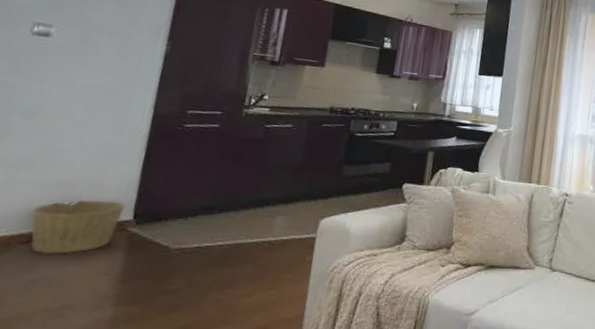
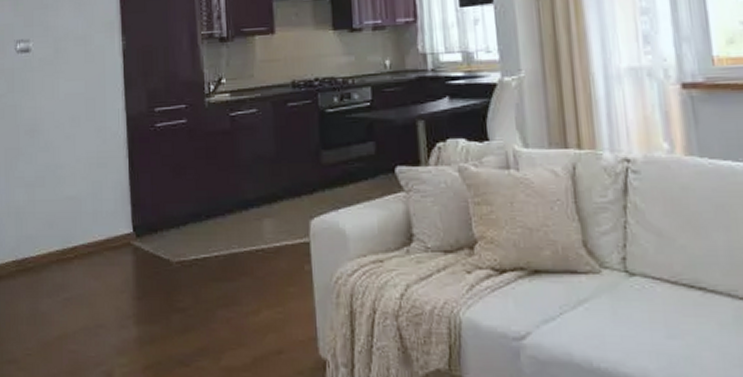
basket: present [31,200,125,255] -> none [53,213,123,273]

